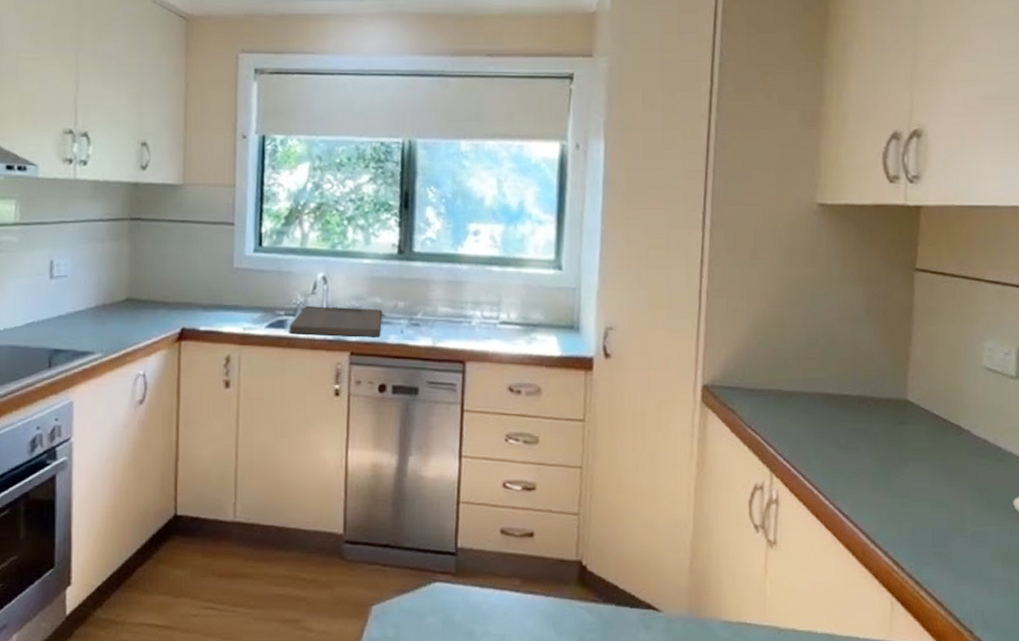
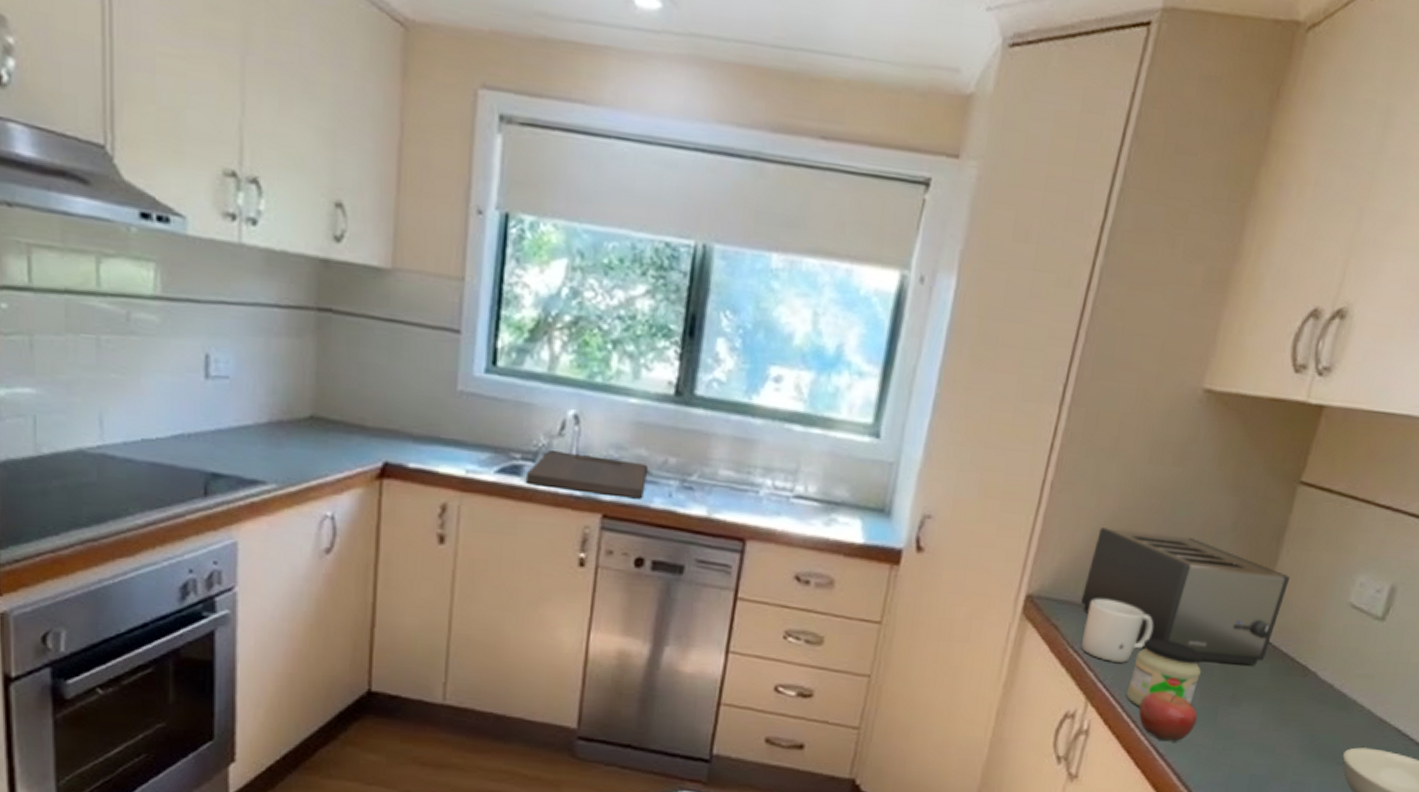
toaster: none [750,323,926,429] -> present [1081,528,1290,666]
mug: none [756,382,816,437] -> present [1081,598,1154,663]
jar: none [804,413,867,474] -> present [1126,638,1202,707]
fruit: none [818,457,873,503] -> present [1138,690,1198,741]

